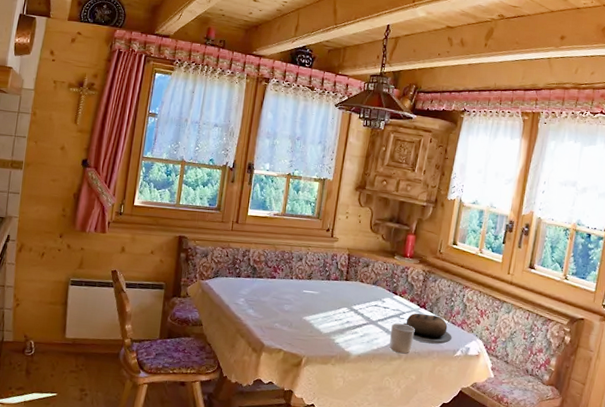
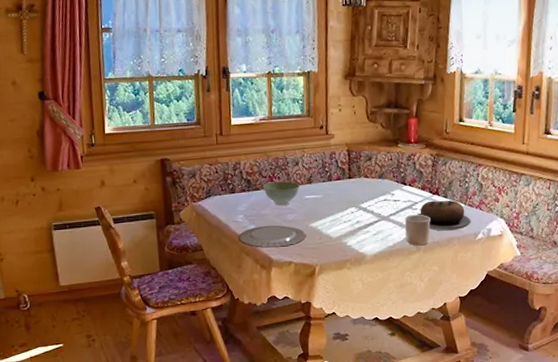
plate: none [237,311,299,335] -> present [239,225,306,248]
bowl: none [266,272,300,296] -> present [262,181,300,206]

